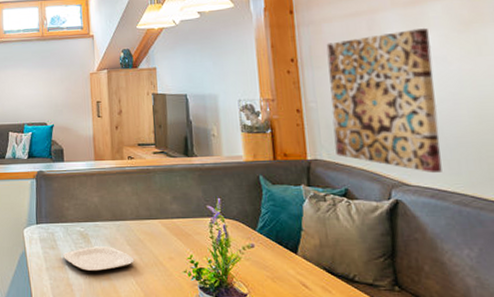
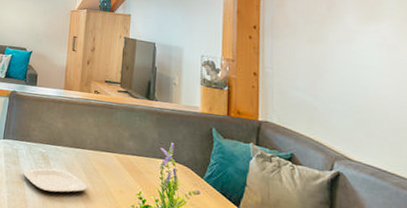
wall art: present [326,27,442,174] -> none [286,16,385,153]

